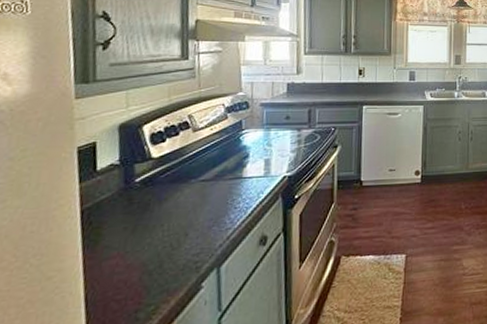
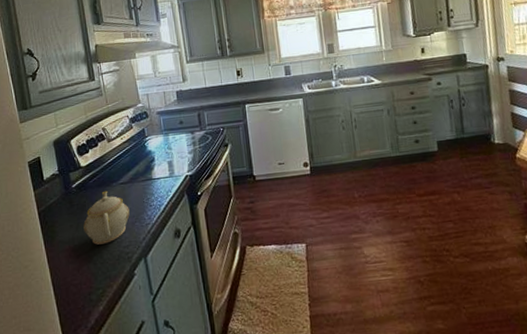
teapot: none [142,188,208,252] -> present [83,190,130,245]

